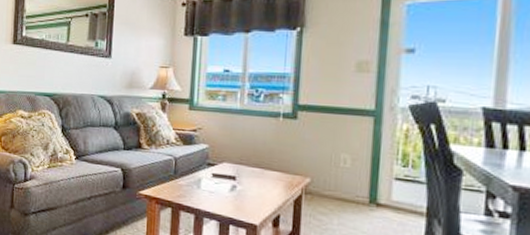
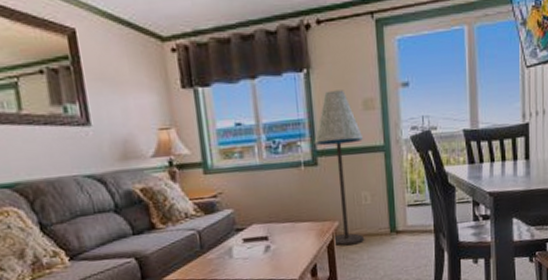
floor lamp: none [297,49,351,207] -> present [314,90,364,246]

